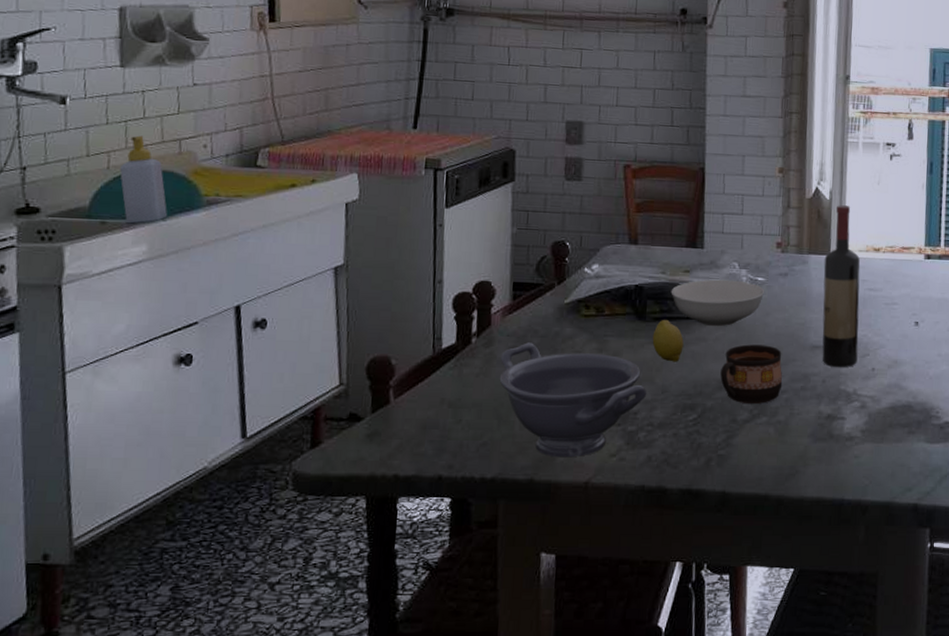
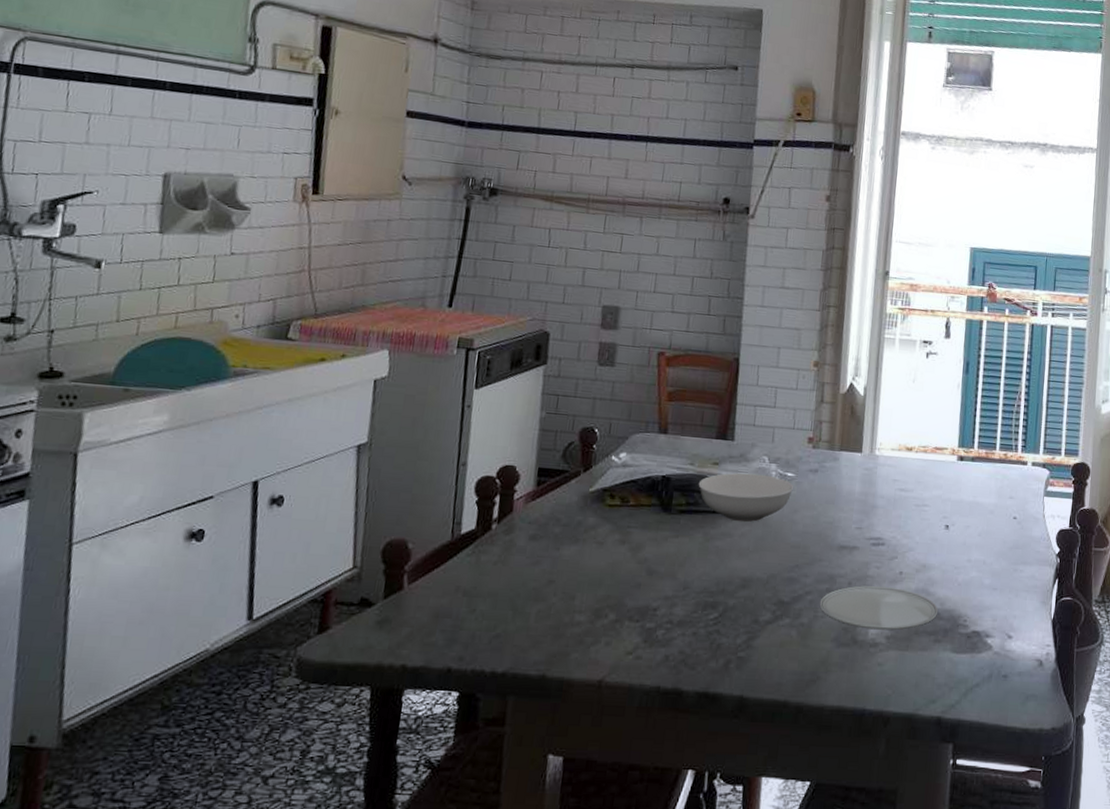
soap bottle: present [120,135,167,225] -> none [148,302,193,394]
bowl: present [499,342,647,458] -> none [517,531,669,654]
fruit: present [652,320,684,362] -> none [676,513,709,558]
cup: present [720,344,783,405] -> none [744,541,809,605]
plate: none [795,383,911,424] -> present [819,586,939,631]
wine bottle: present [822,205,861,367] -> none [849,402,892,570]

